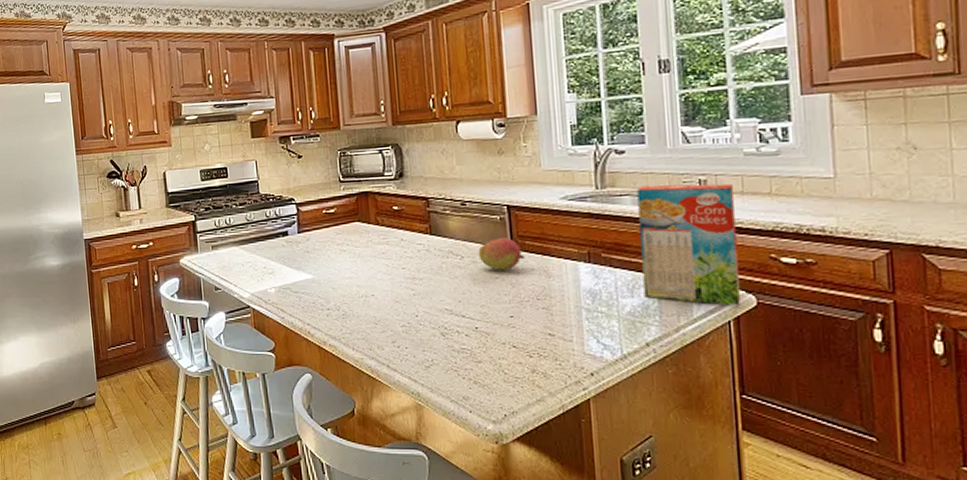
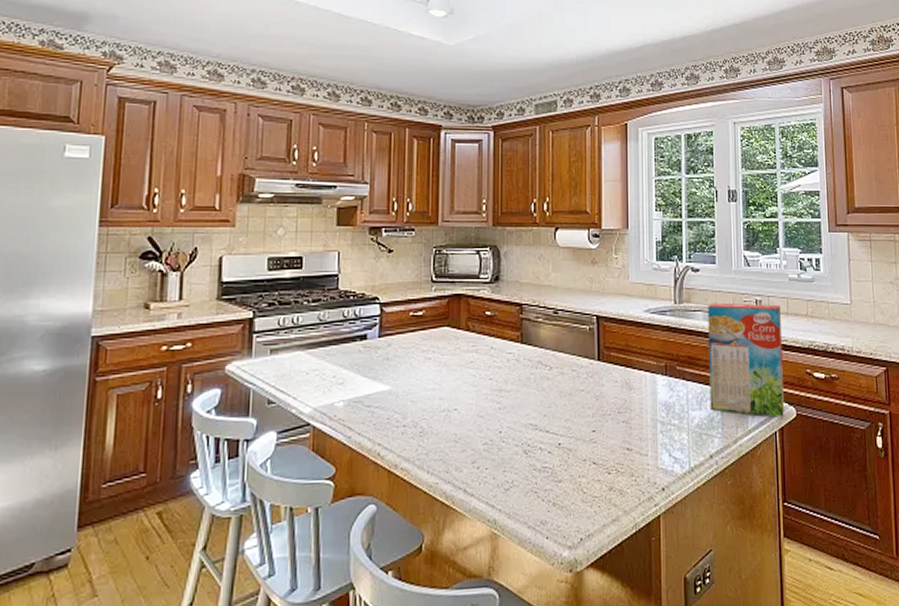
fruit: present [478,238,525,271] -> none [566,349,610,383]

